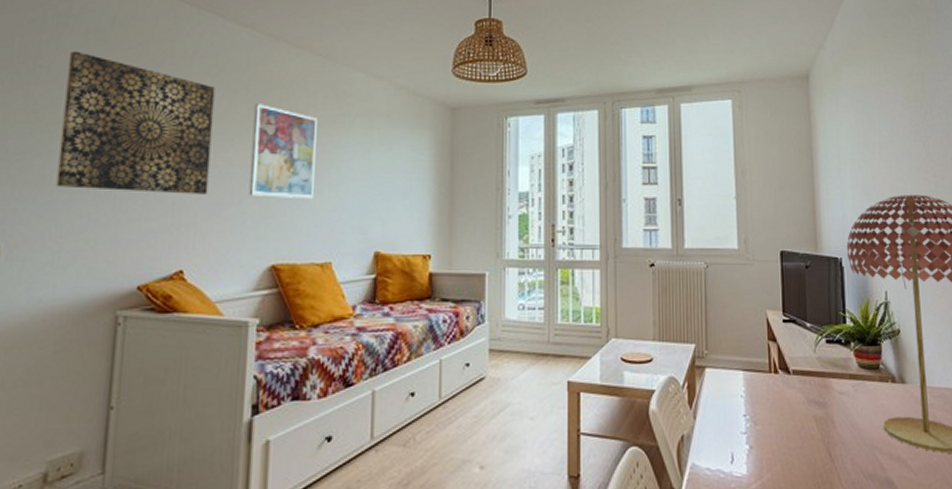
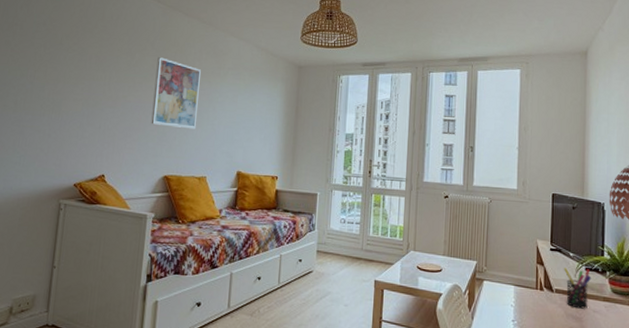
wall art: present [56,51,215,194] -> none [24,14,131,121]
pen holder: none [800,341,834,392] -> present [563,268,592,309]

